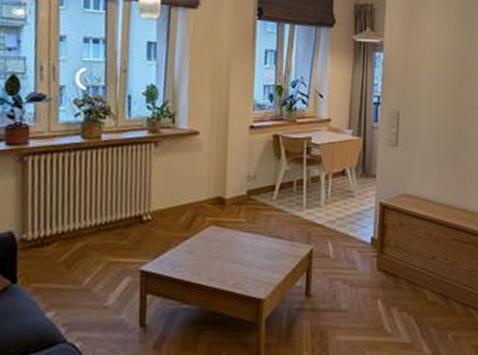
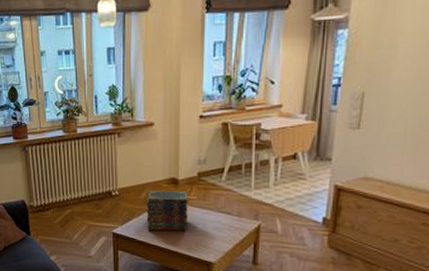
book stack: none [185,213,236,263] -> present [146,190,189,231]

